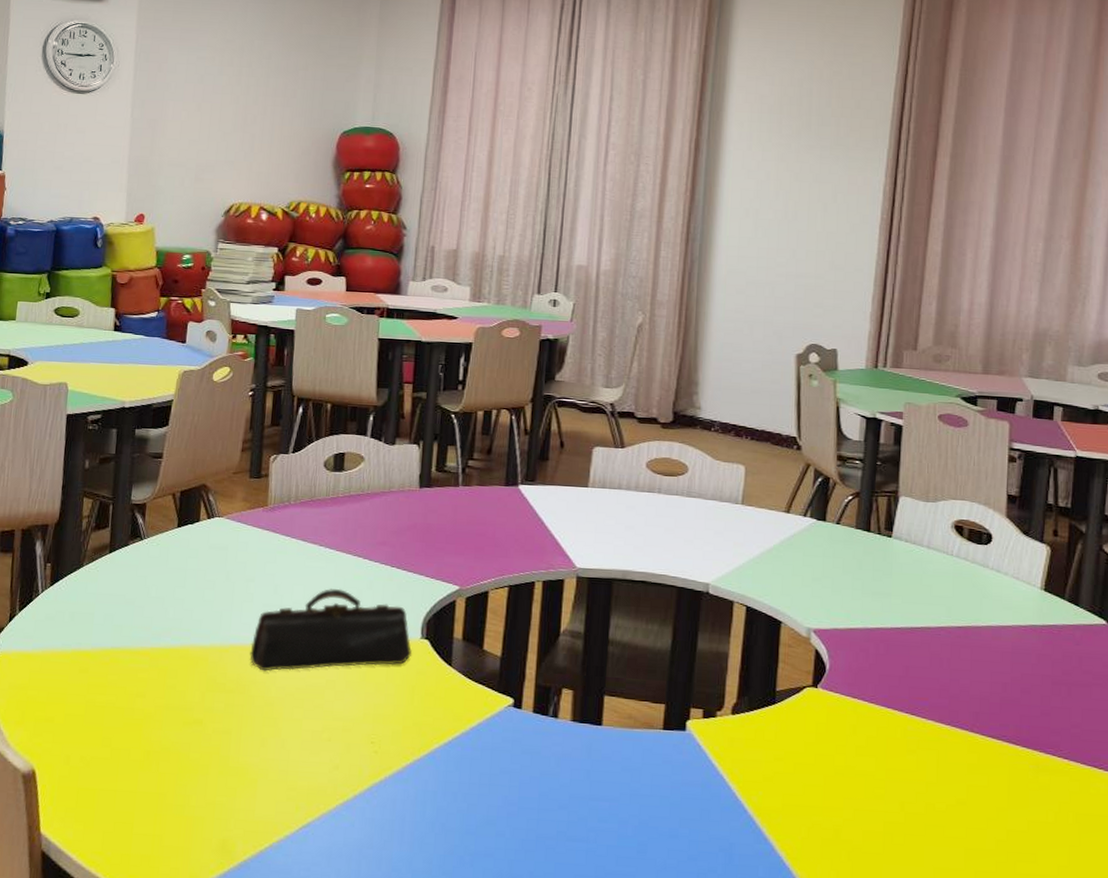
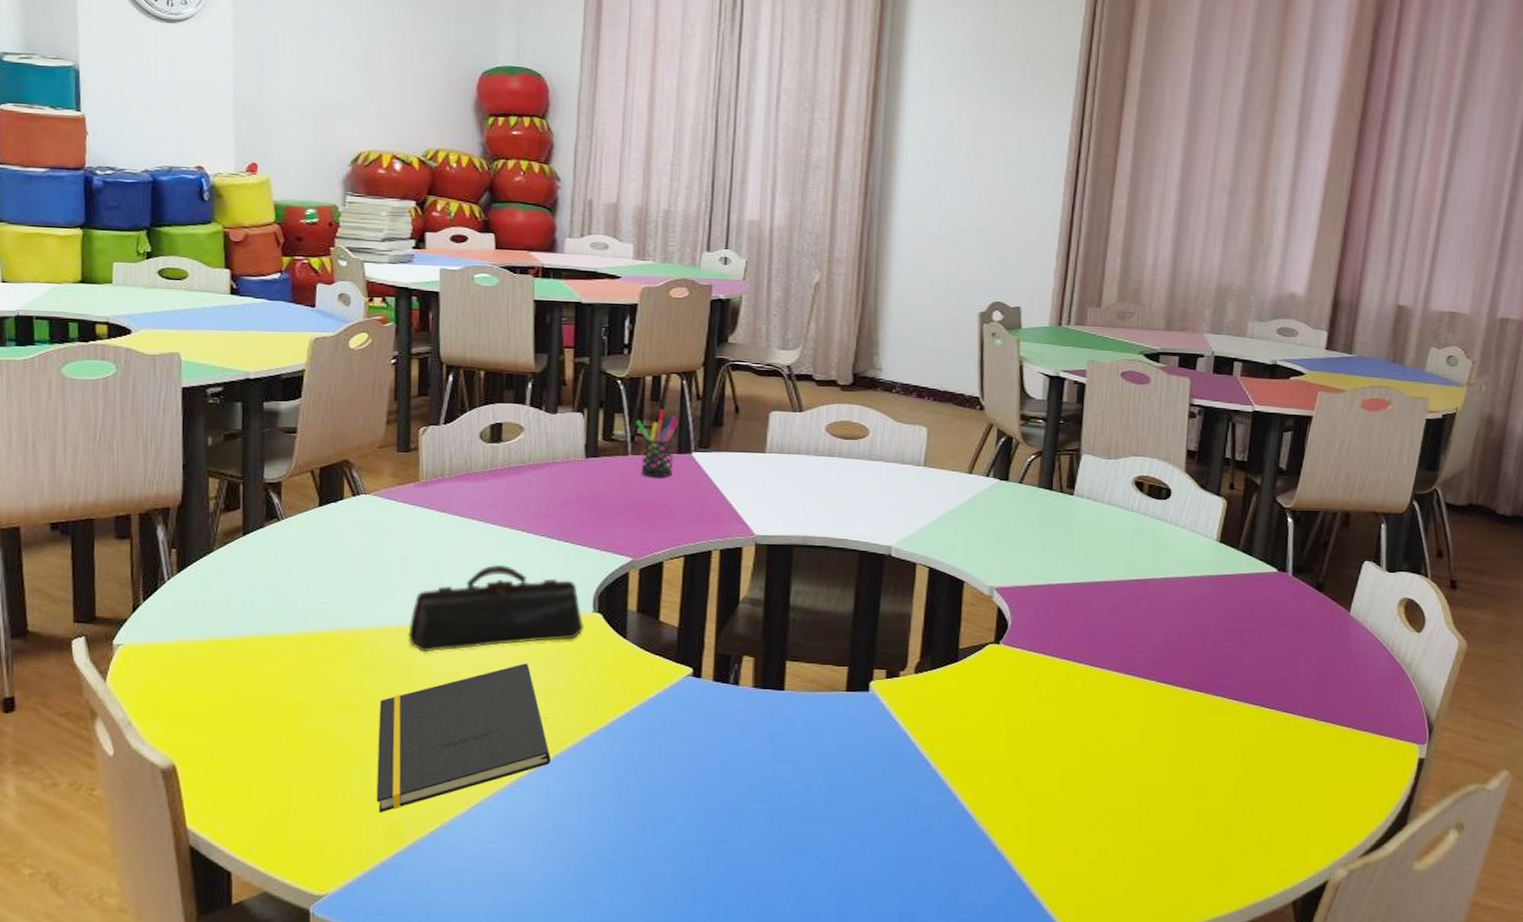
notepad: none [212,686,376,829] -> present [376,663,550,813]
pen holder: none [466,443,507,509] -> present [635,409,679,478]

